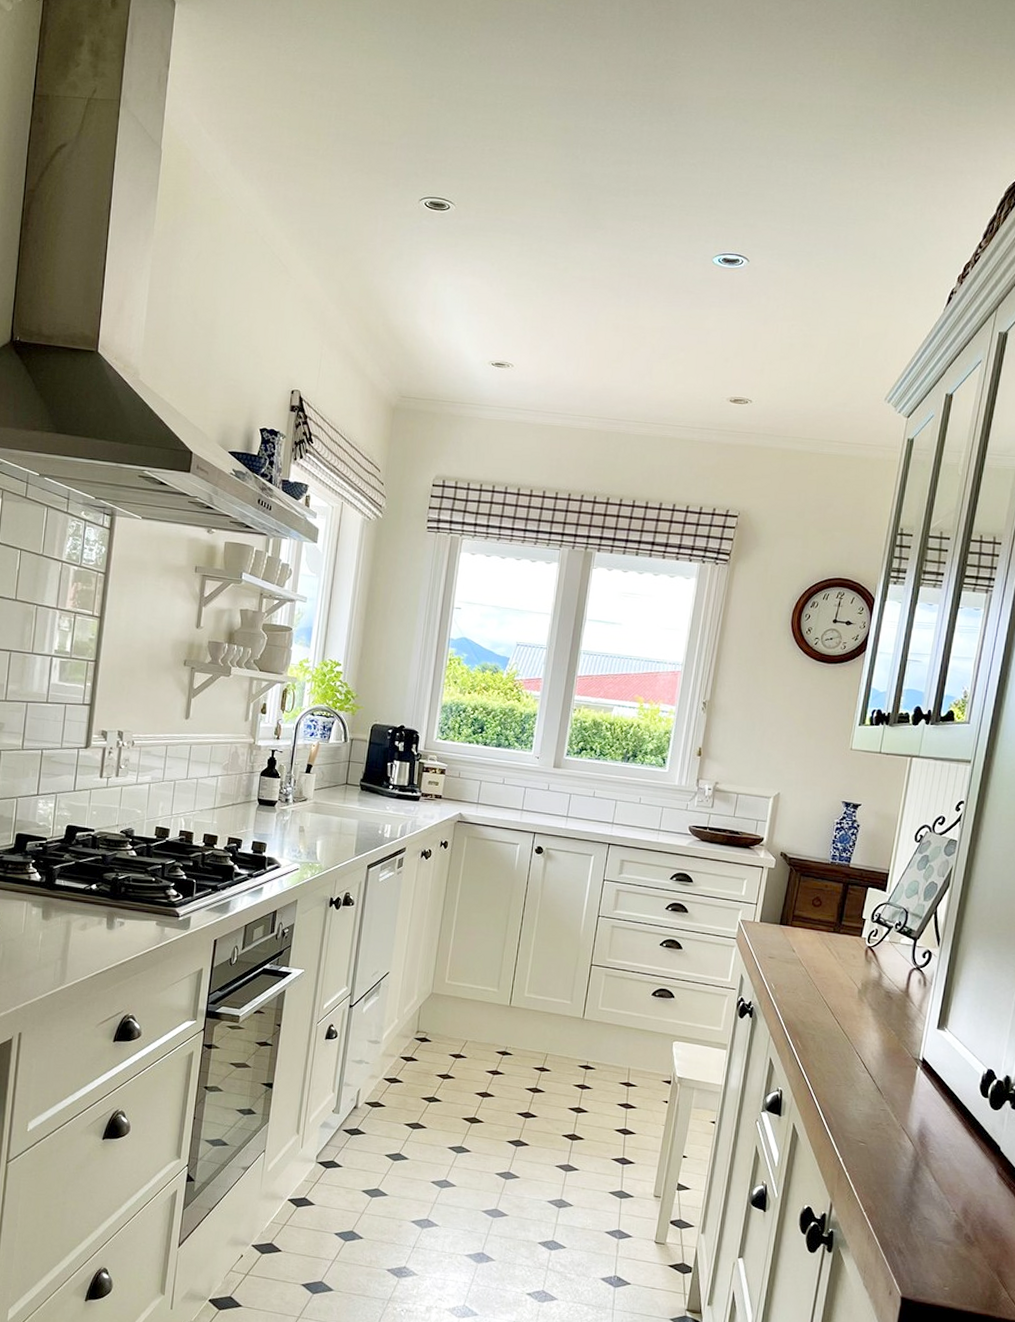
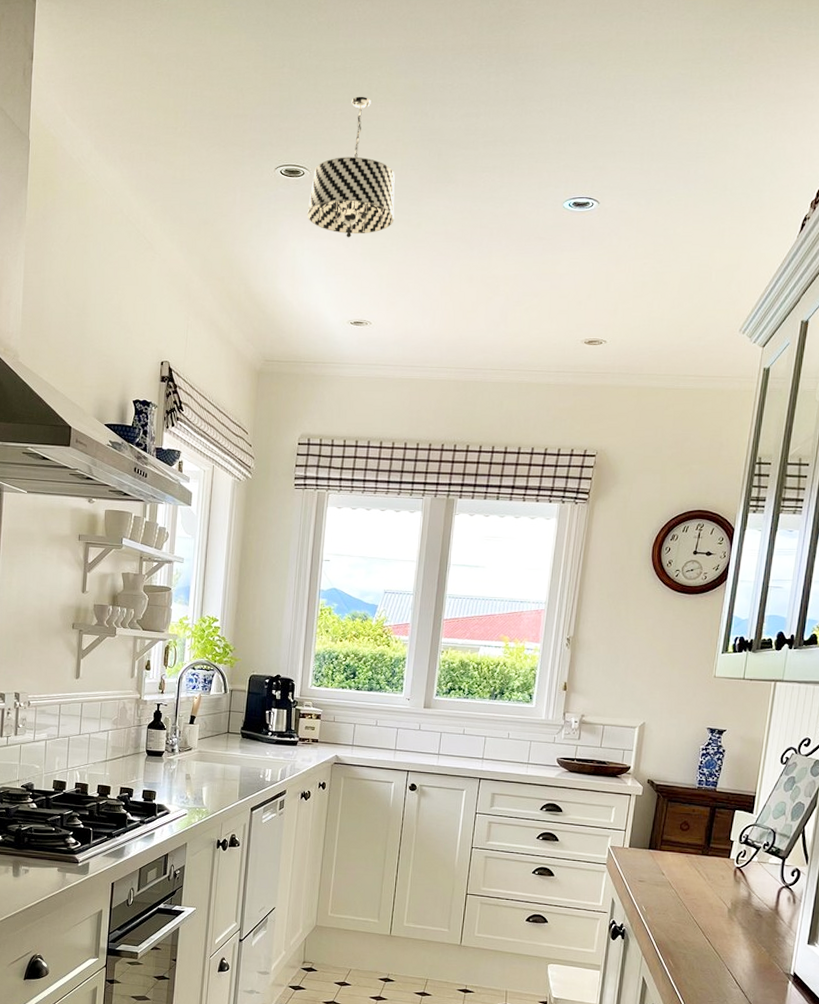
pendant light: none [451,133,543,277] -> present [307,96,395,238]

